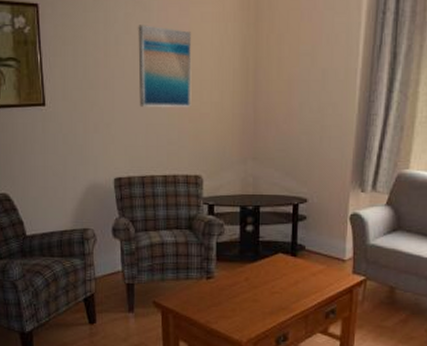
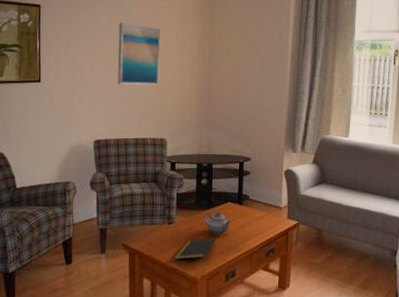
notepad: none [214,296,265,321] -> present [174,238,216,260]
teapot: none [250,265,283,292] -> present [205,212,231,235]

